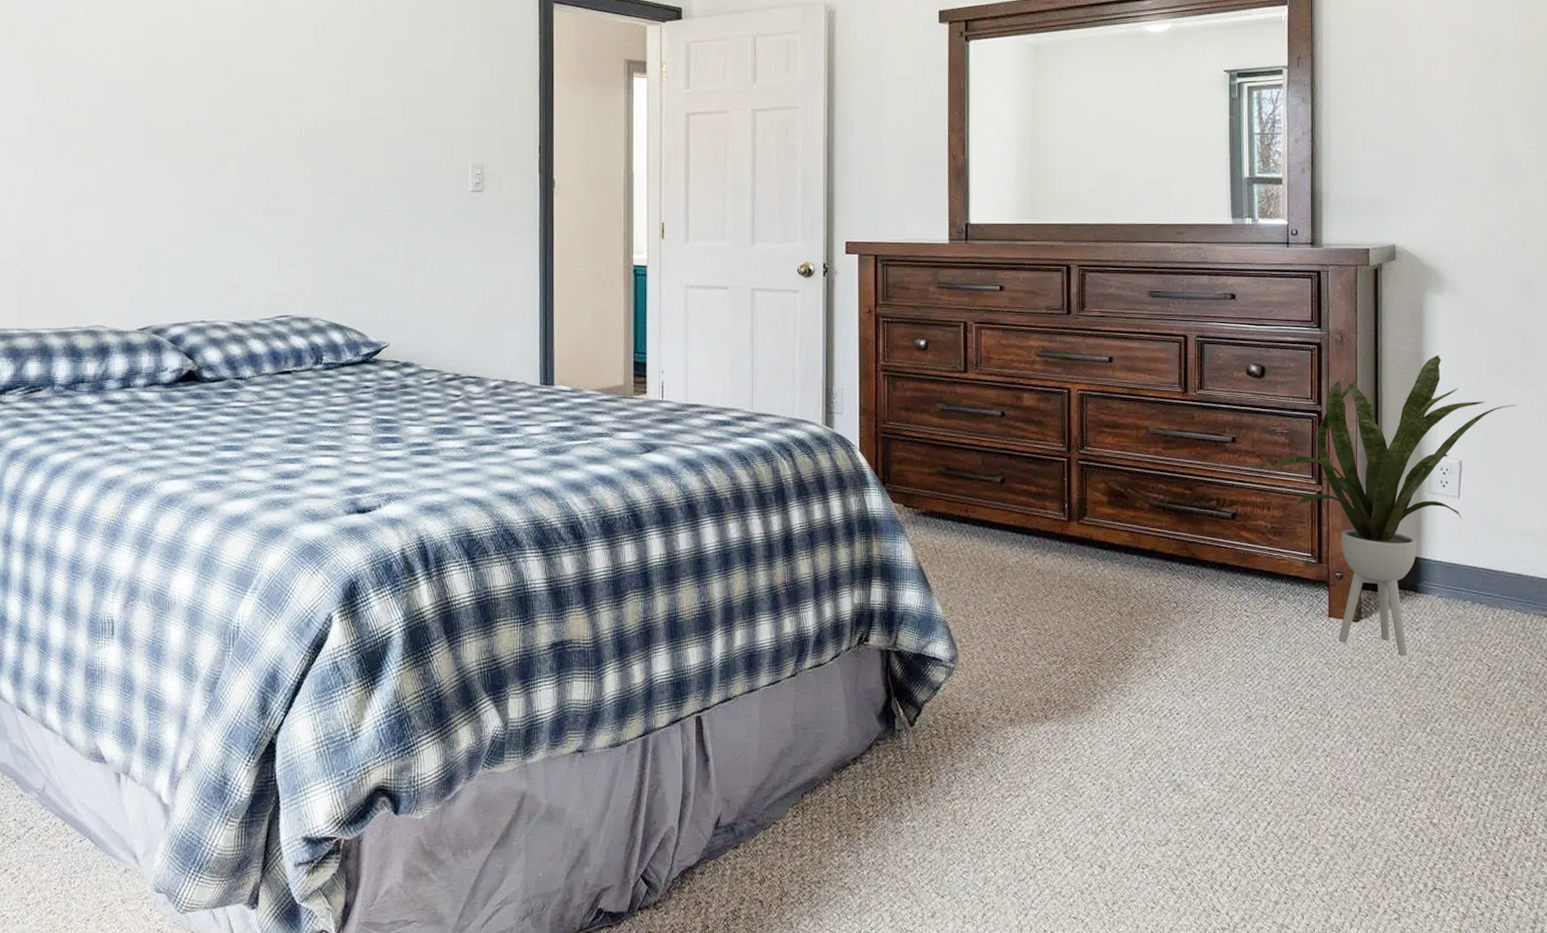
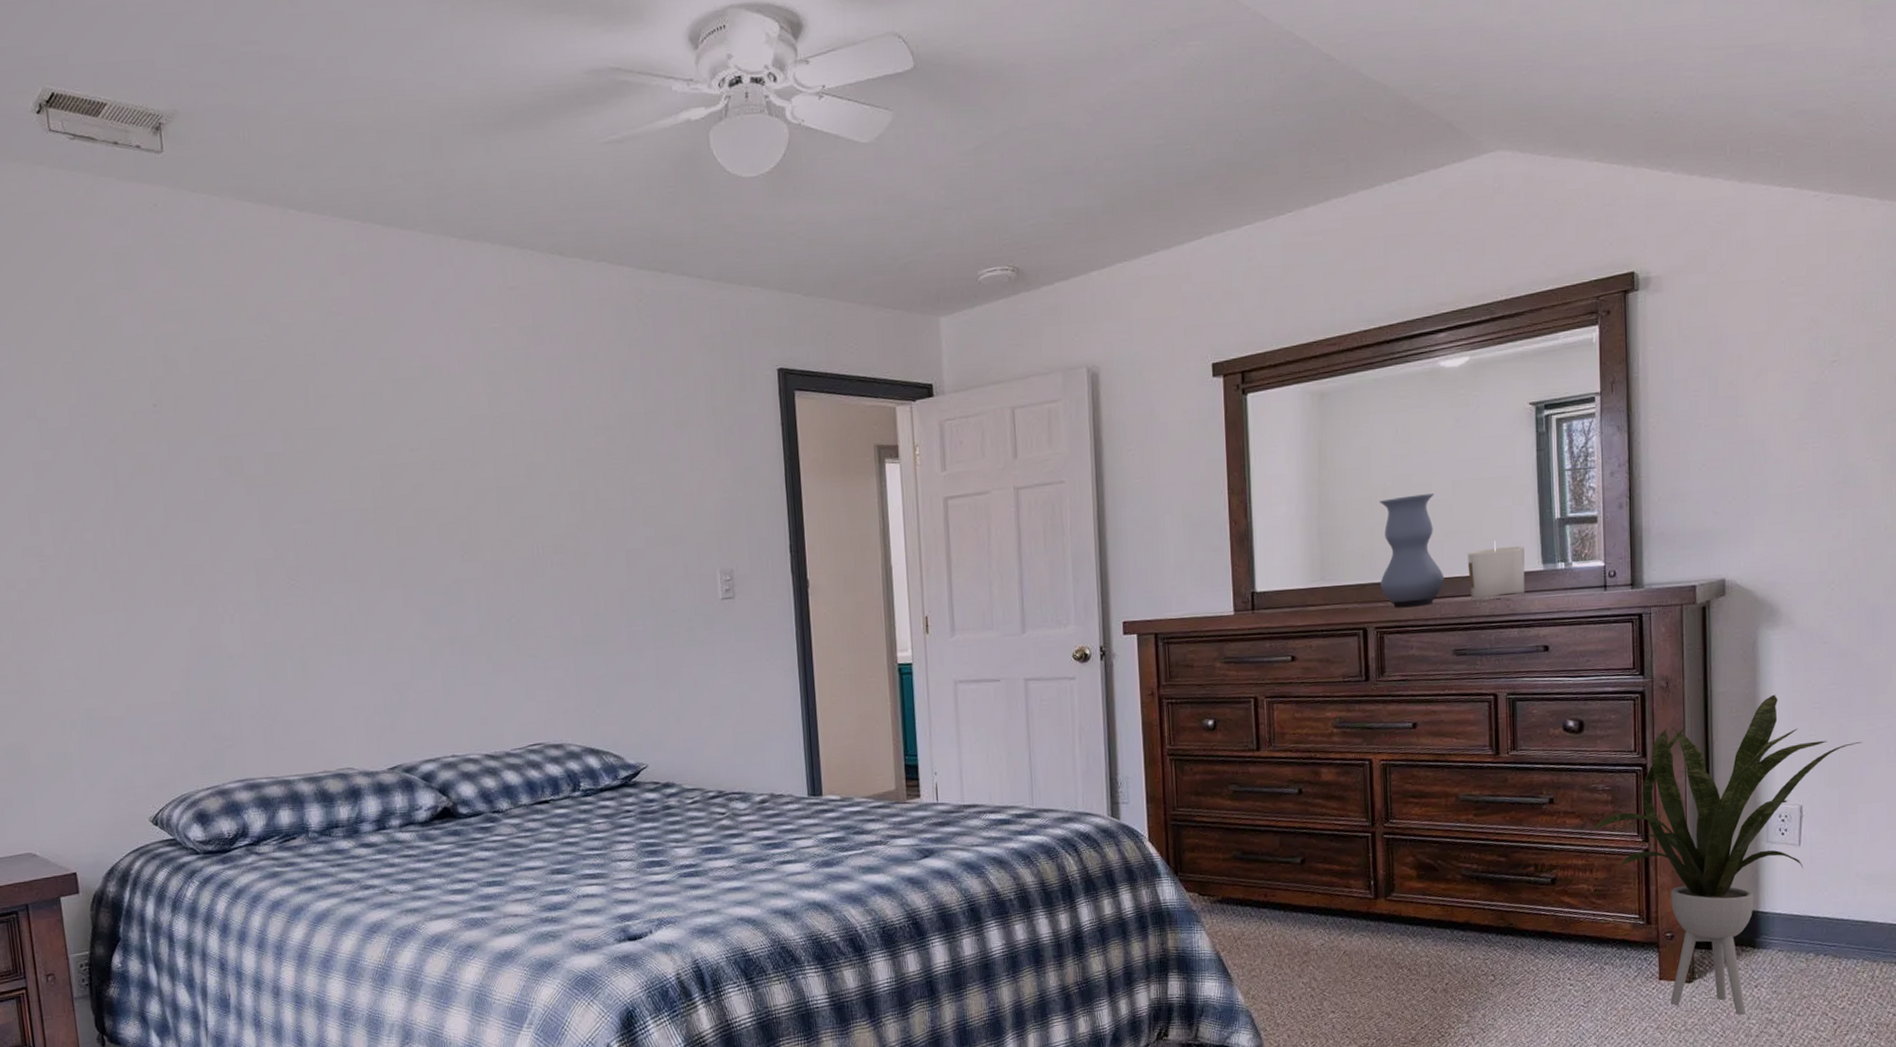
vase: none [1084,146,1143,249] -> present [1378,493,1445,608]
candle: none [1164,193,1216,249] -> present [1467,540,1525,603]

